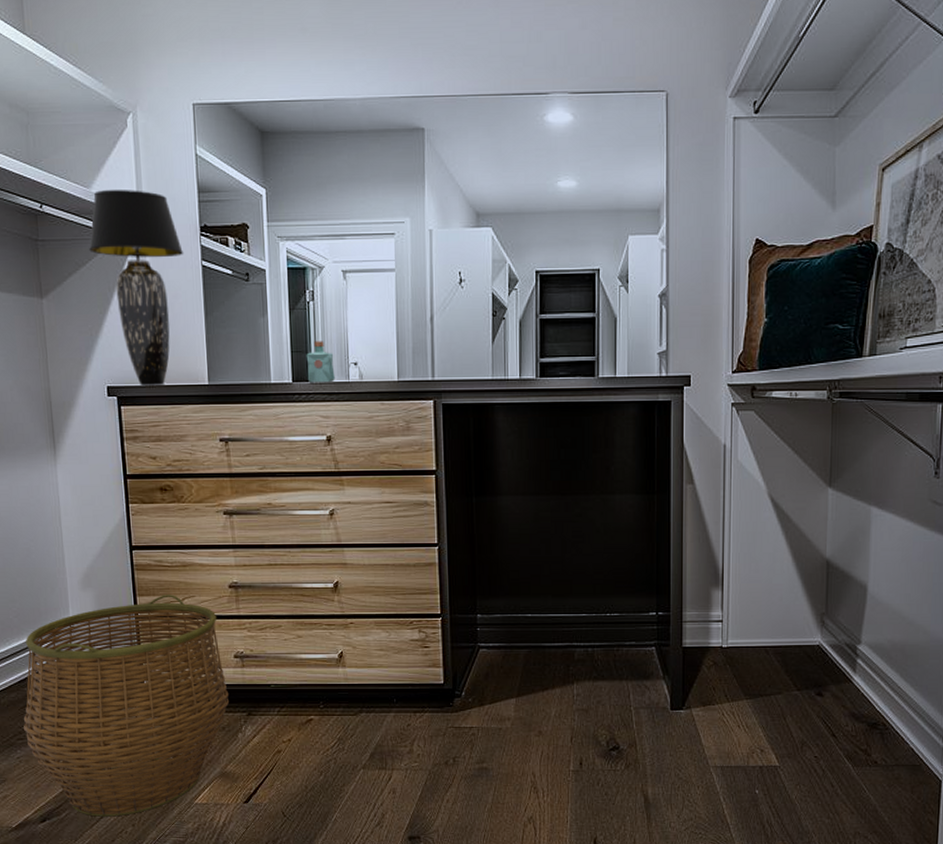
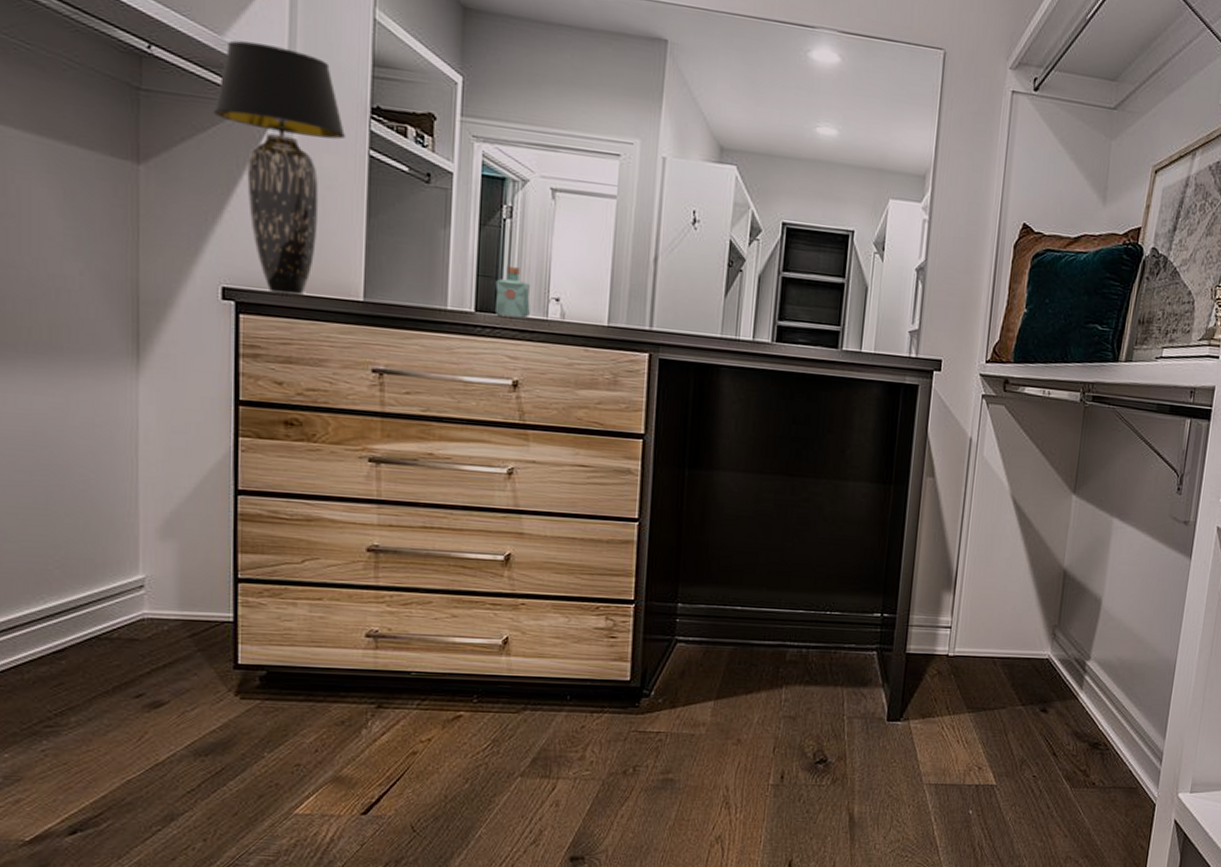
basket: present [23,595,229,817] -> none [55,554,353,829]

